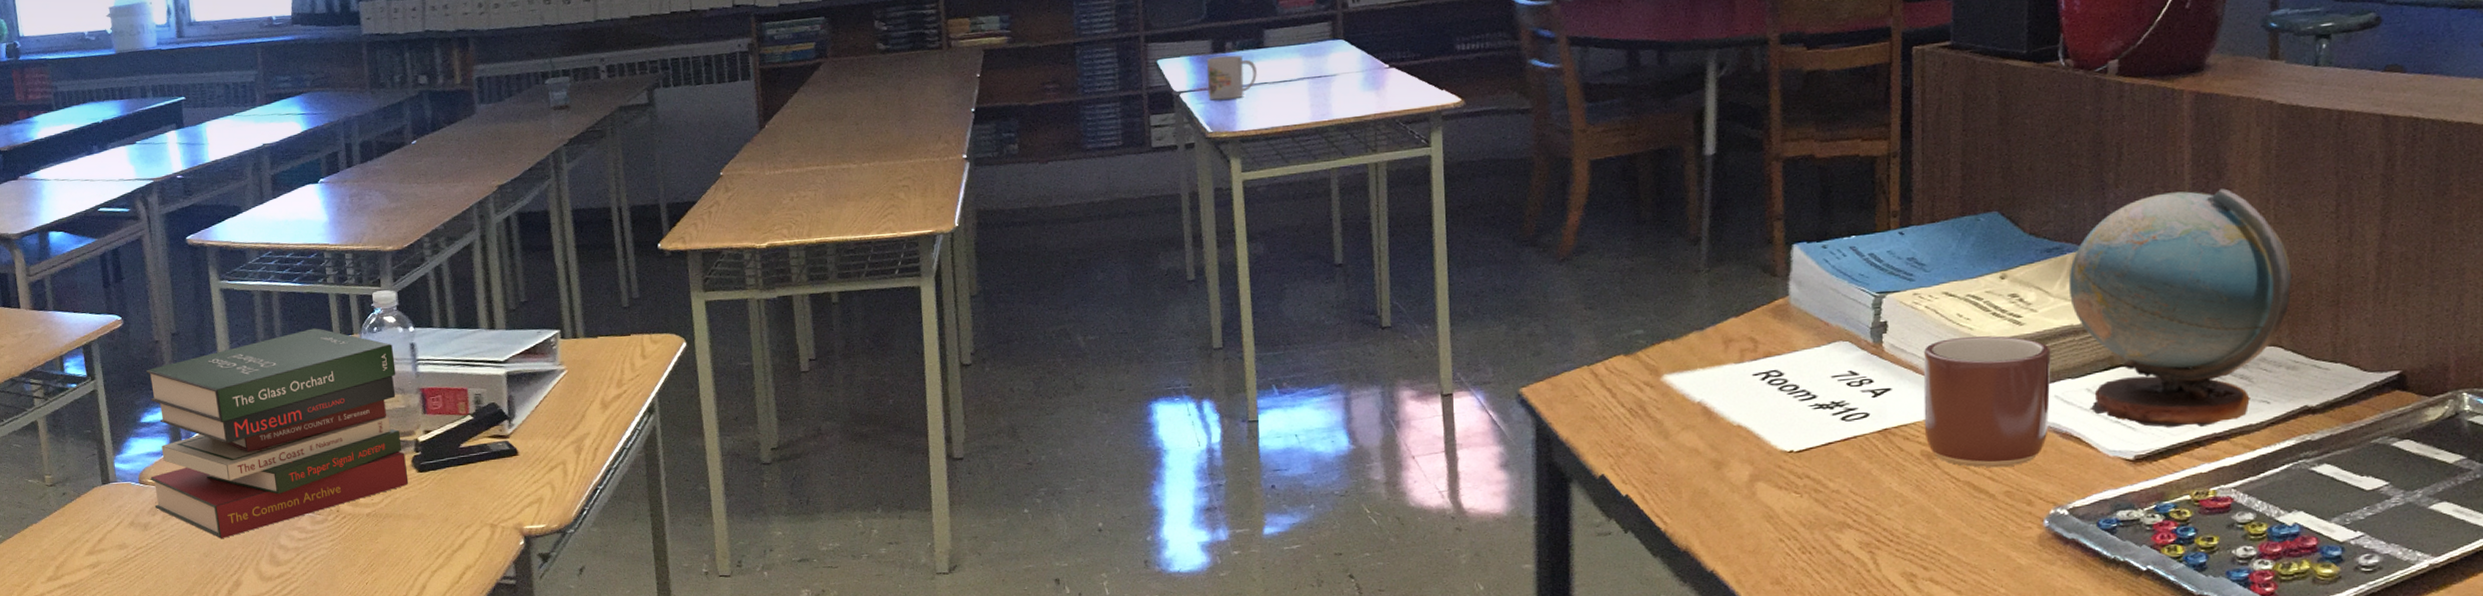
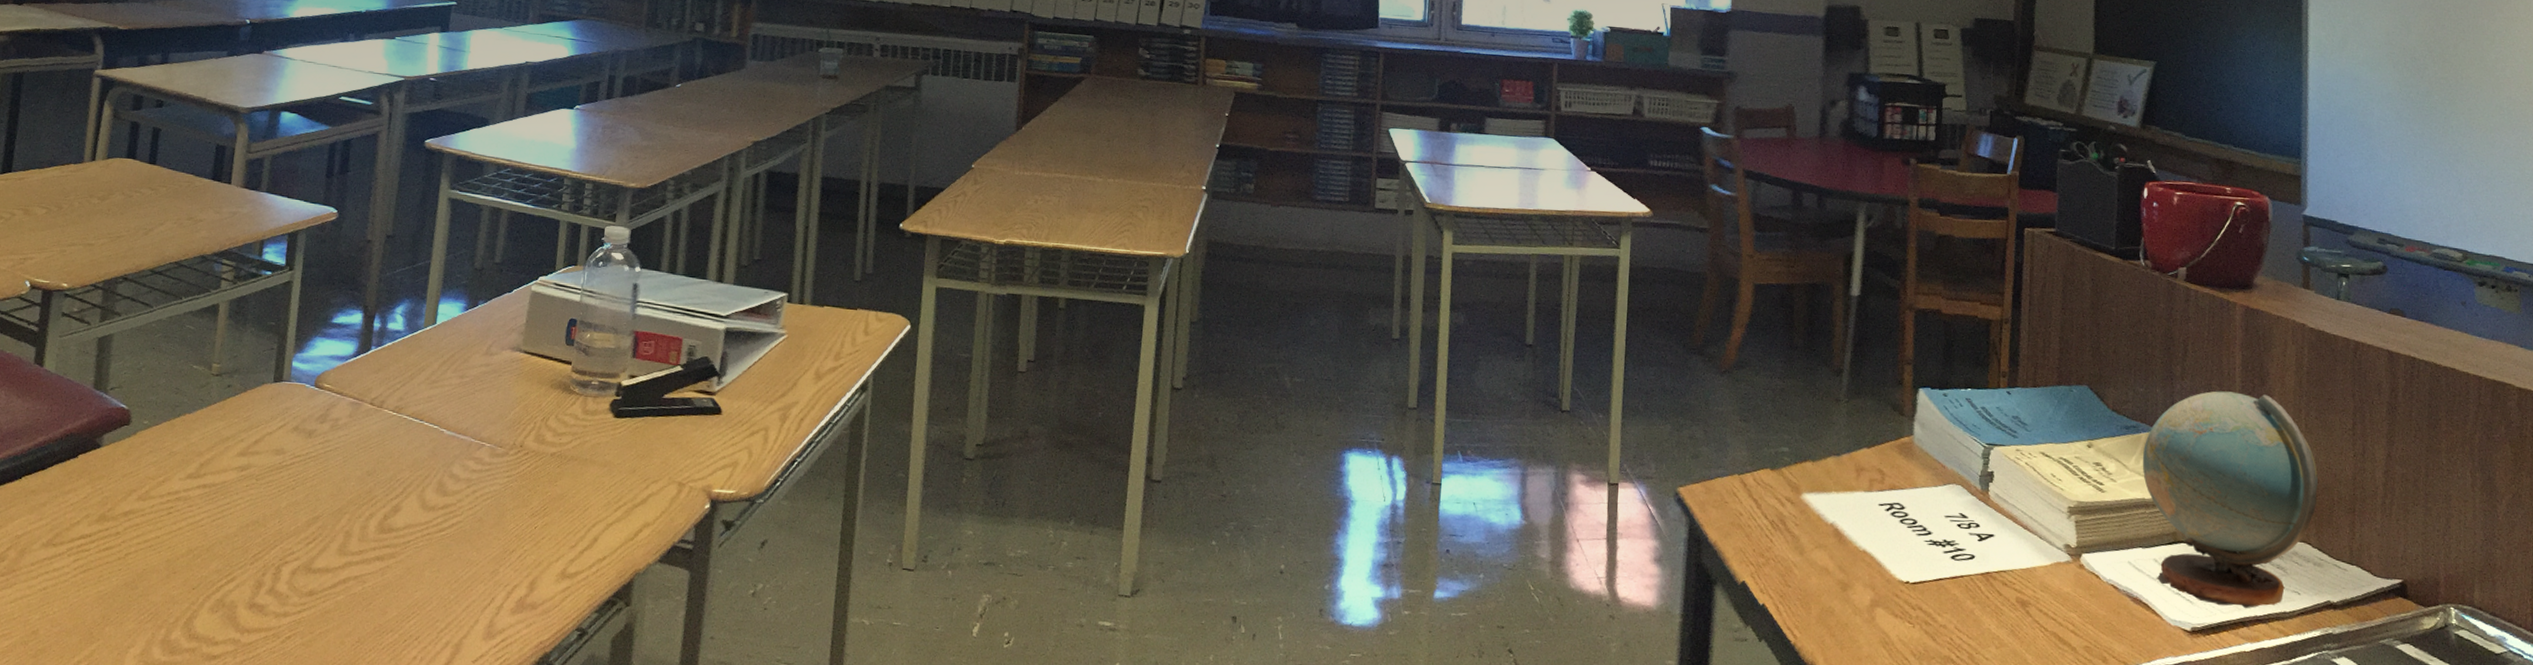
books: present [146,328,409,538] -> none [325,253,615,458]
mug: present [1207,55,1257,101] -> none [1430,134,1476,176]
mug: present [1923,336,2051,468] -> none [2020,495,2126,623]

